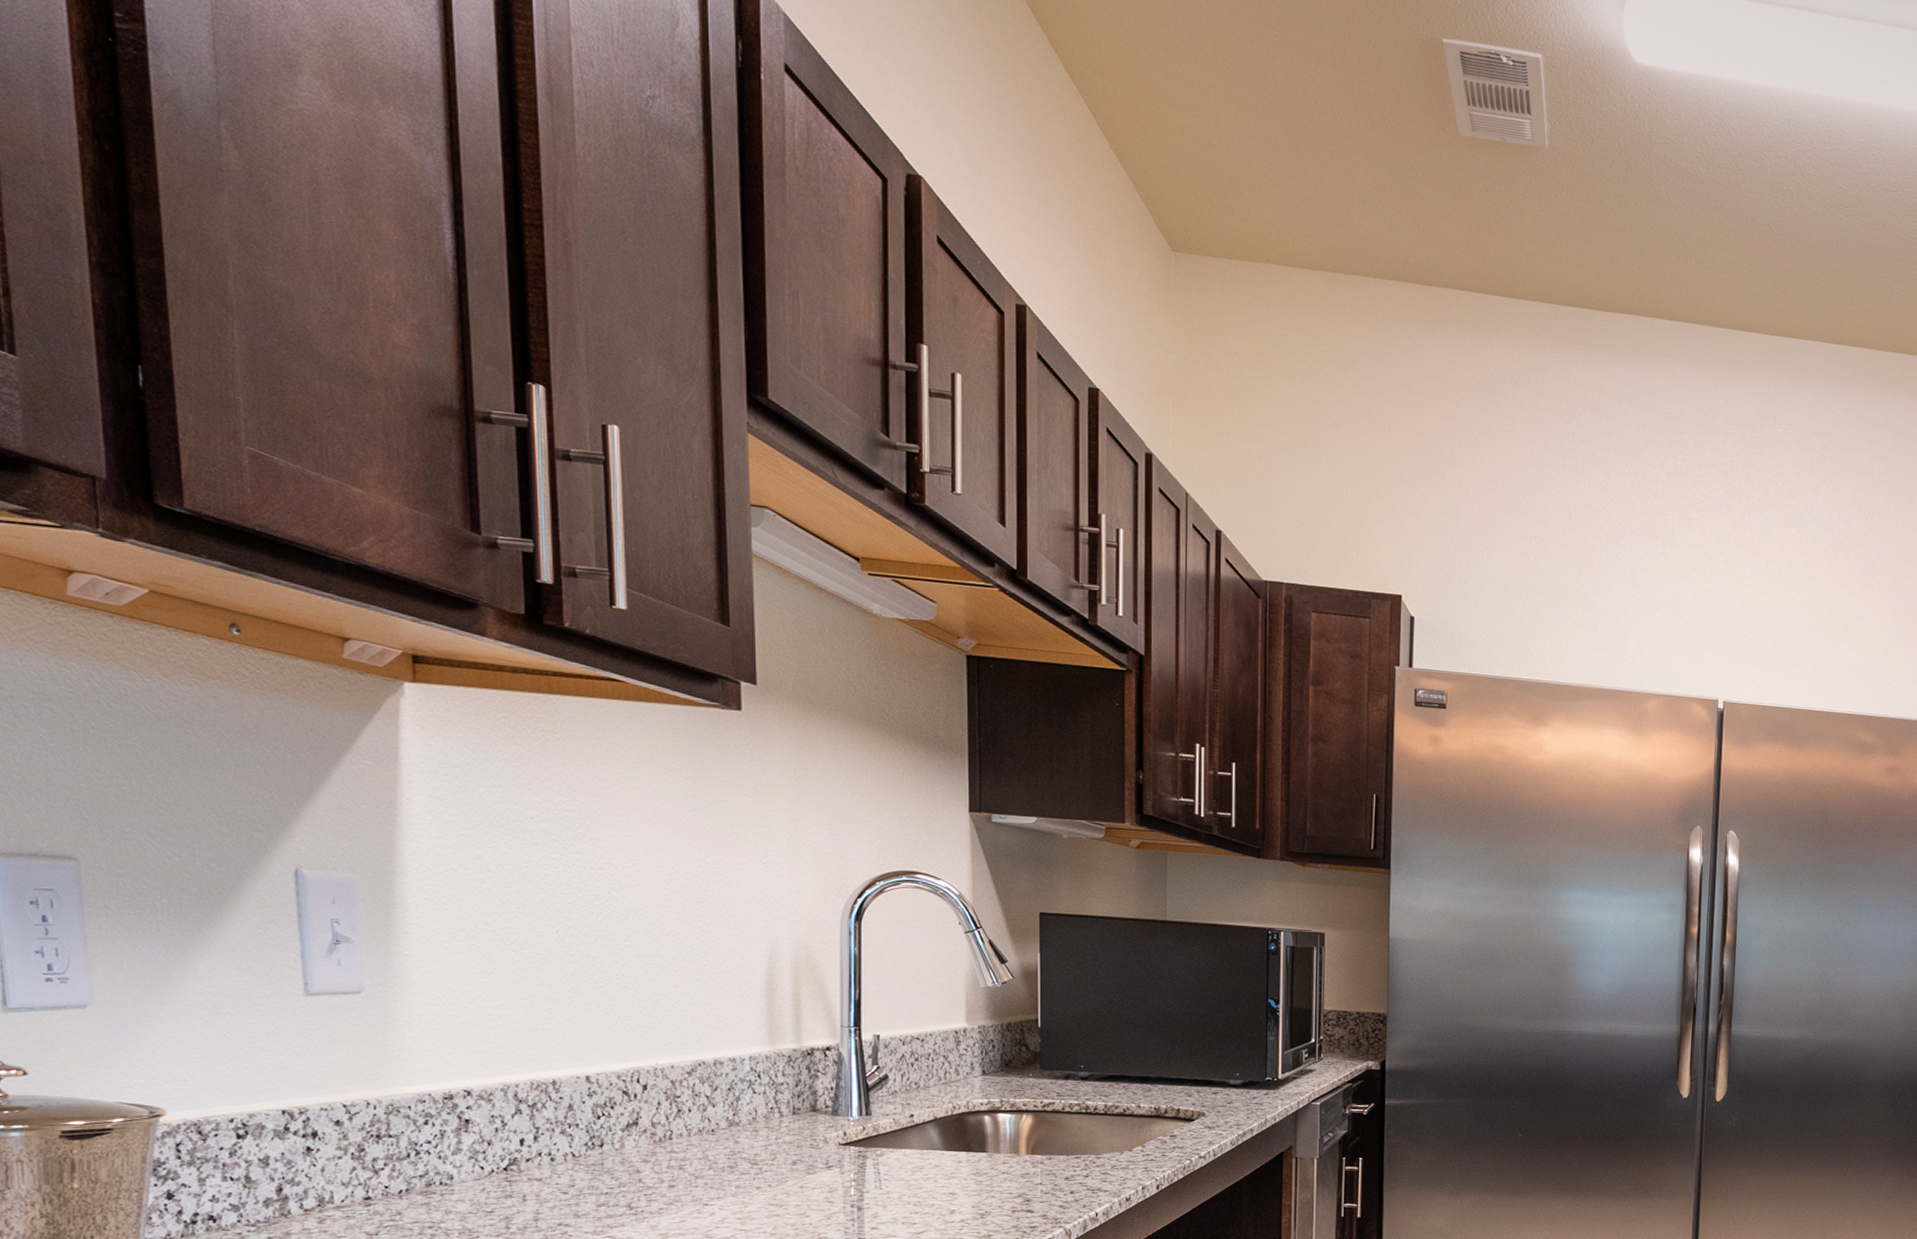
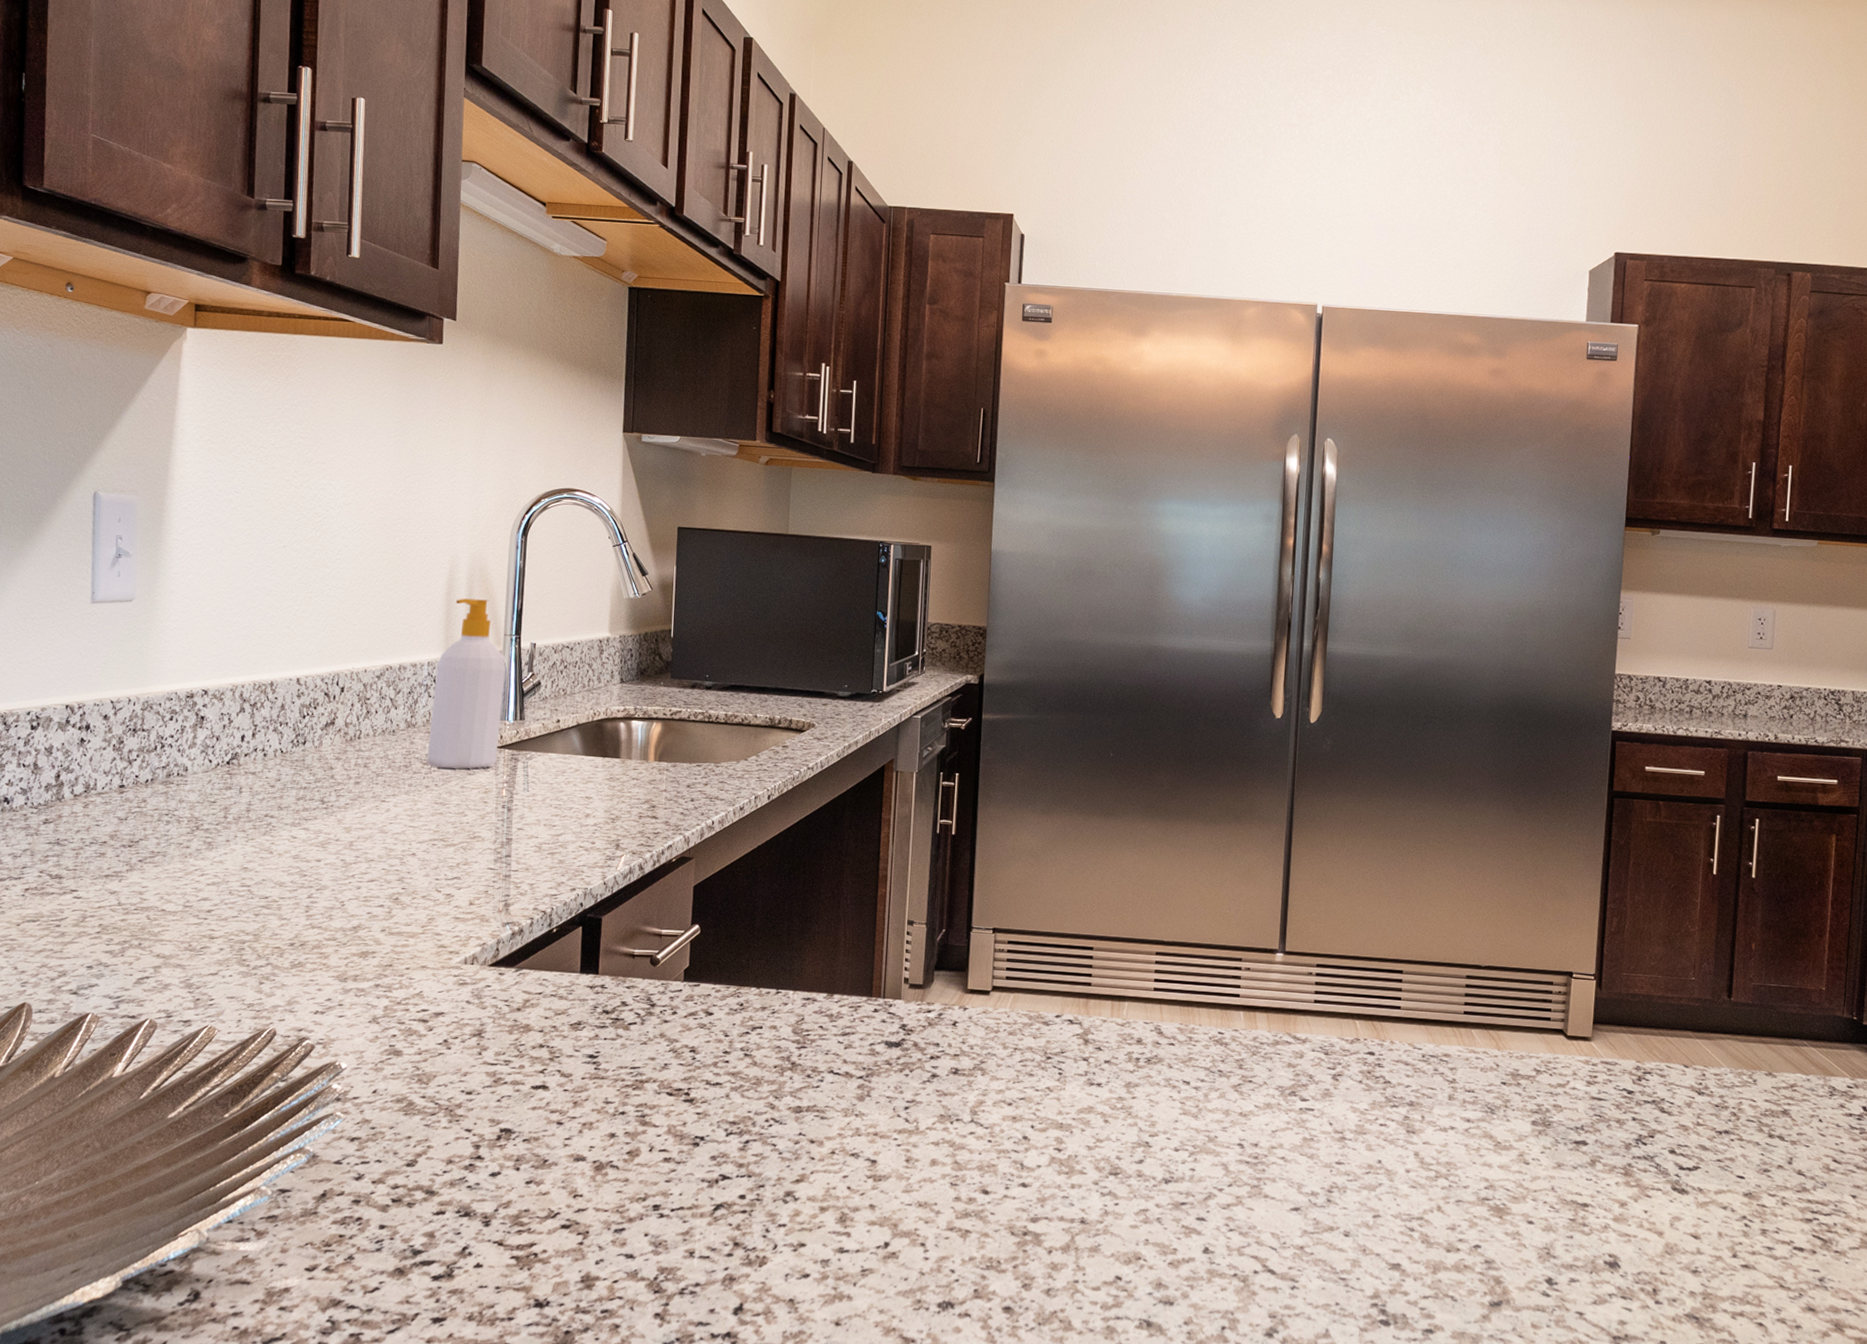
soap bottle: none [756,988,845,1168] -> present [426,598,506,769]

